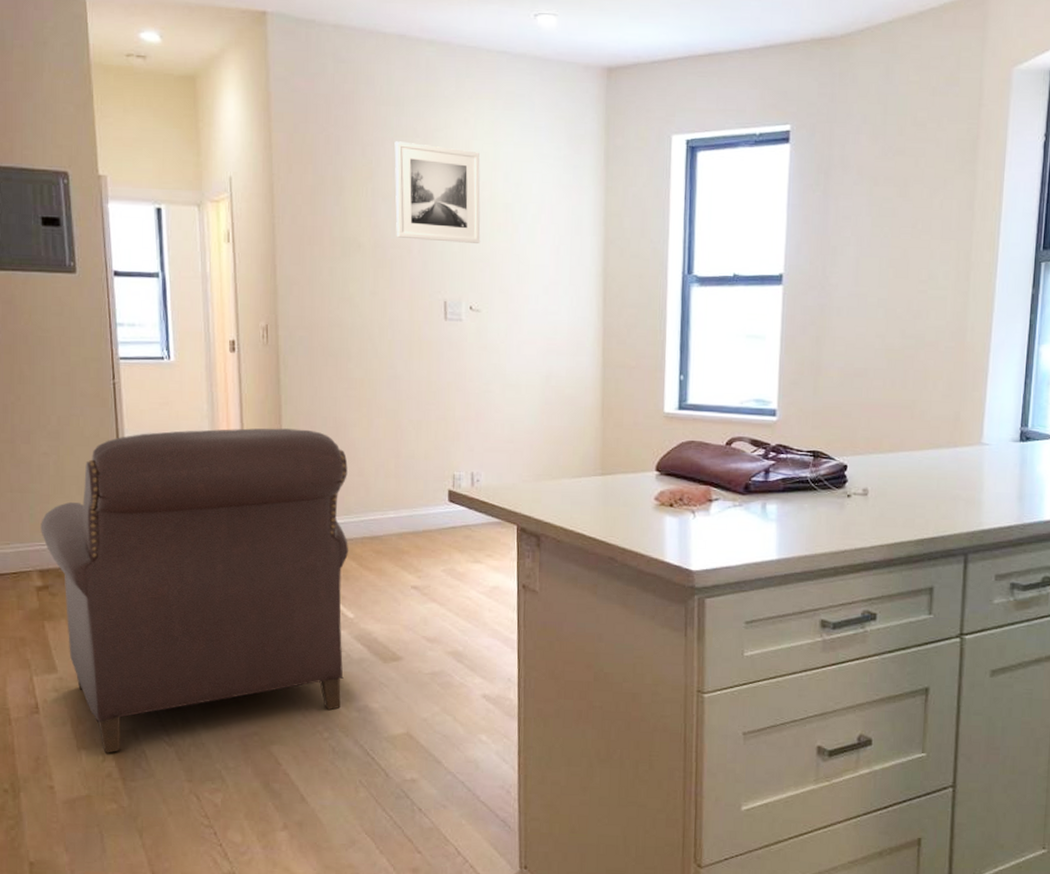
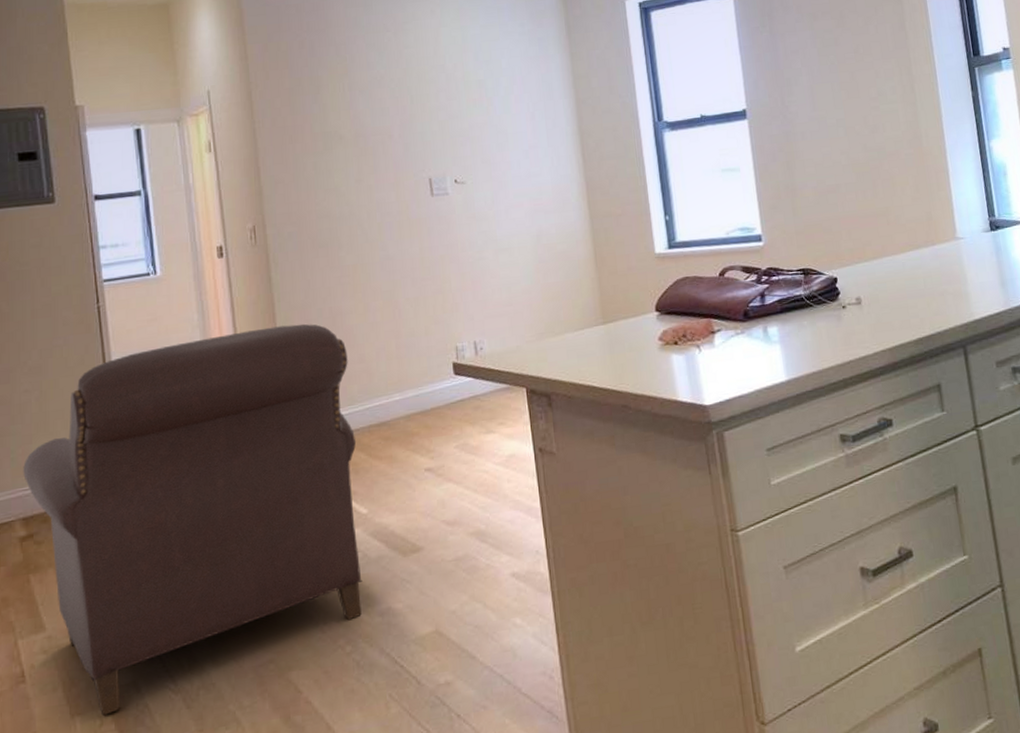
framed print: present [394,141,481,243] -> none [366,37,458,125]

